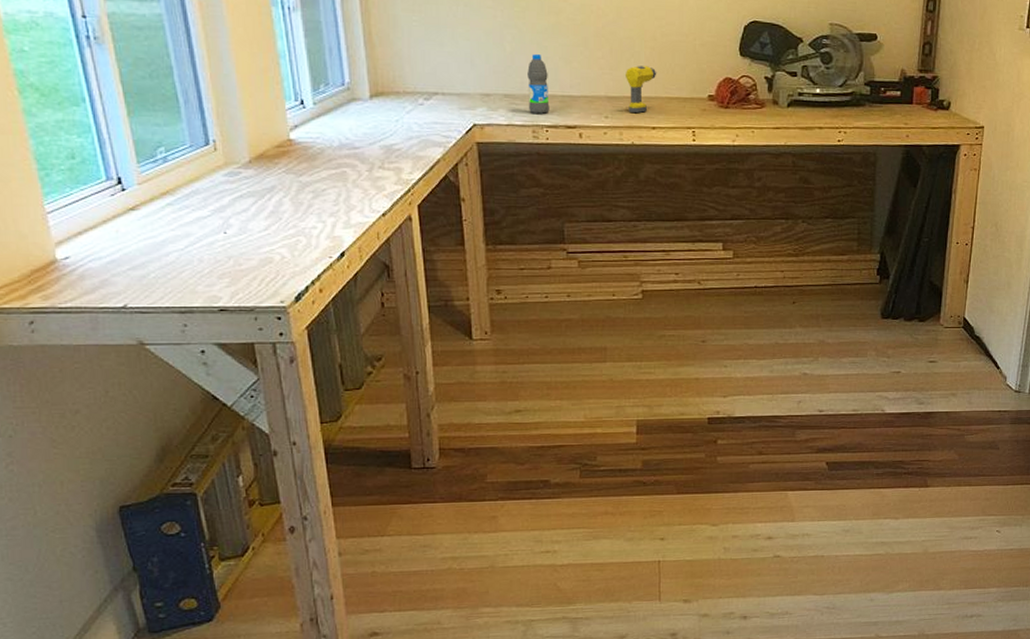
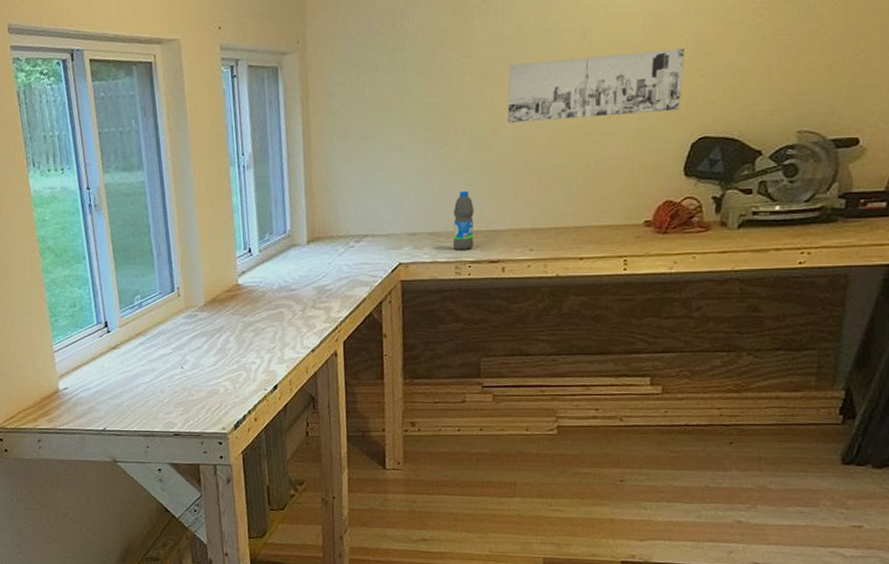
power drill: present [624,65,657,113] -> none [553,195,589,243]

